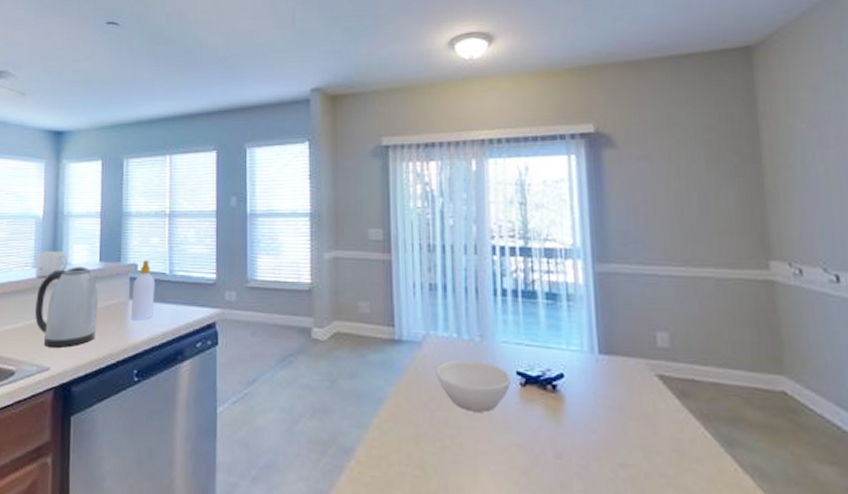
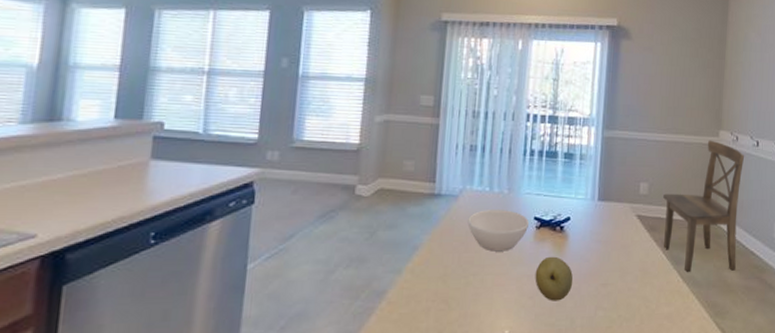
kettle: present [35,266,98,348] -> none [18,123,111,212]
mug: present [36,251,68,277] -> none [22,105,71,135]
soap bottle: present [130,260,156,320] -> none [150,118,186,181]
fruit: none [526,422,579,481] -> present [535,256,573,301]
dining chair: none [692,274,830,463] -> present [662,140,745,272]

